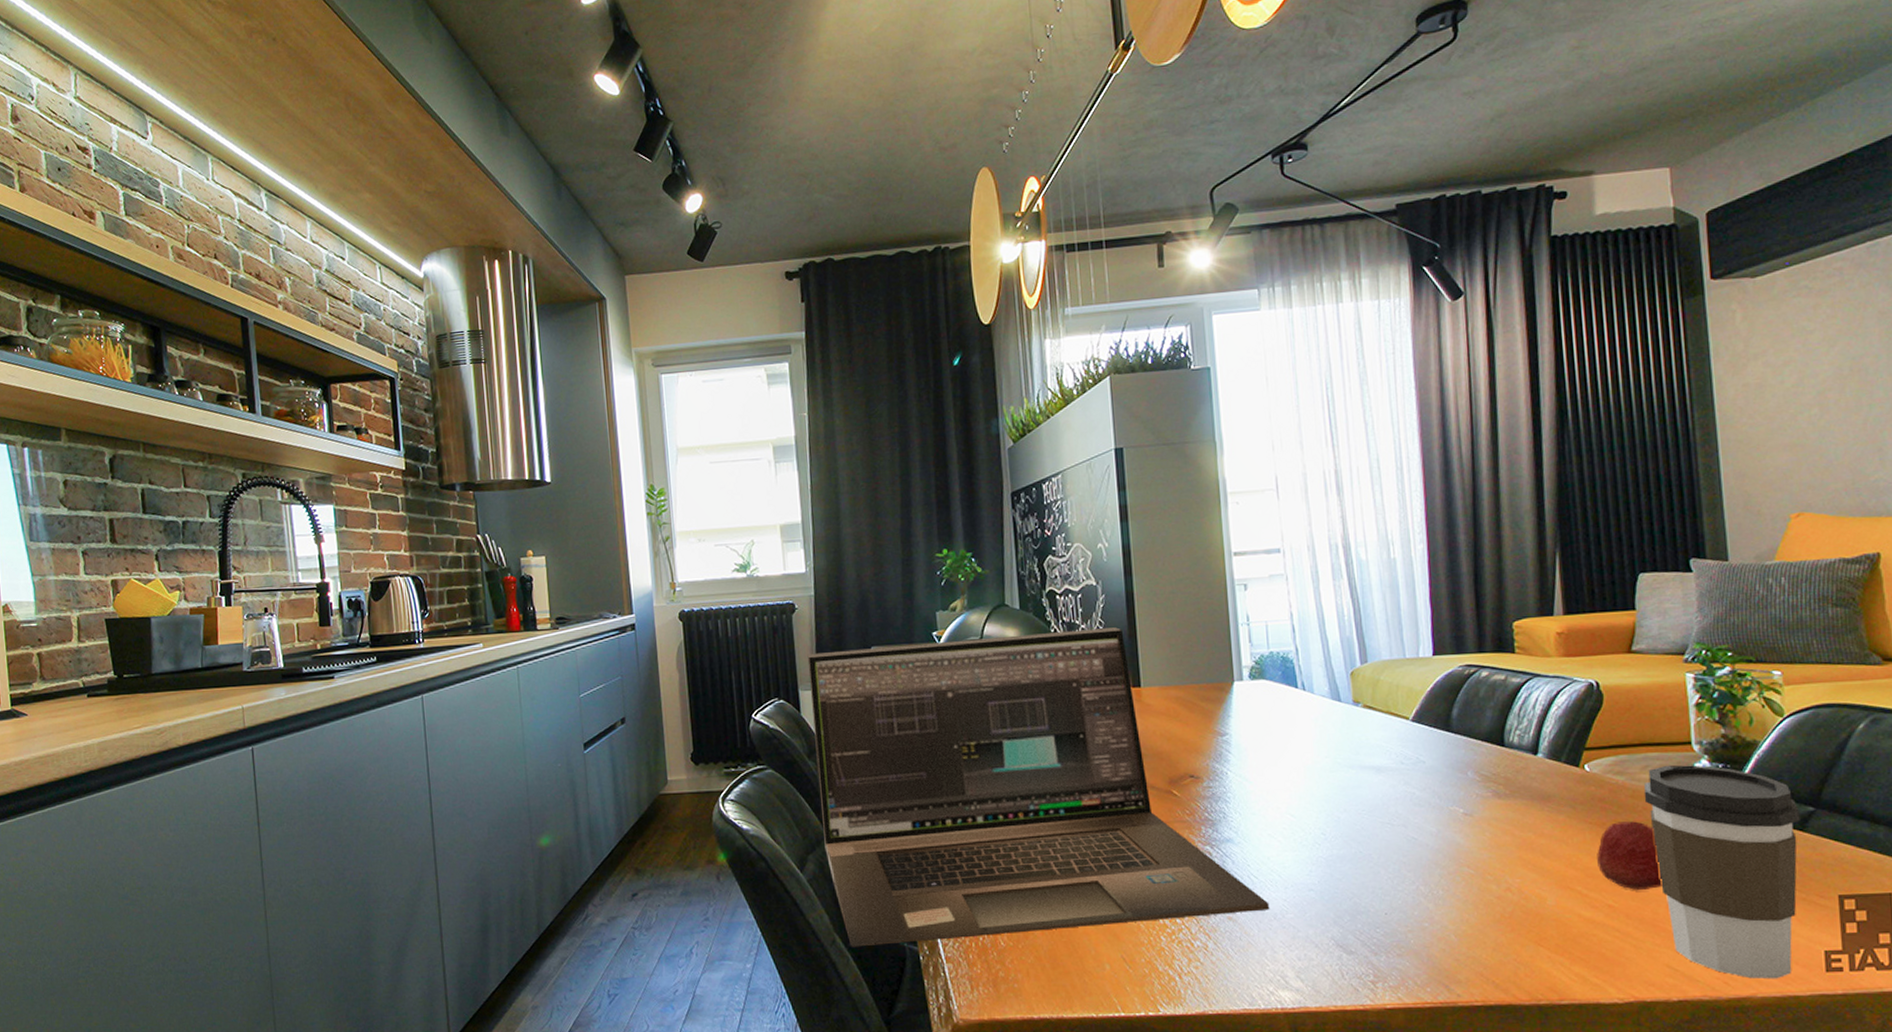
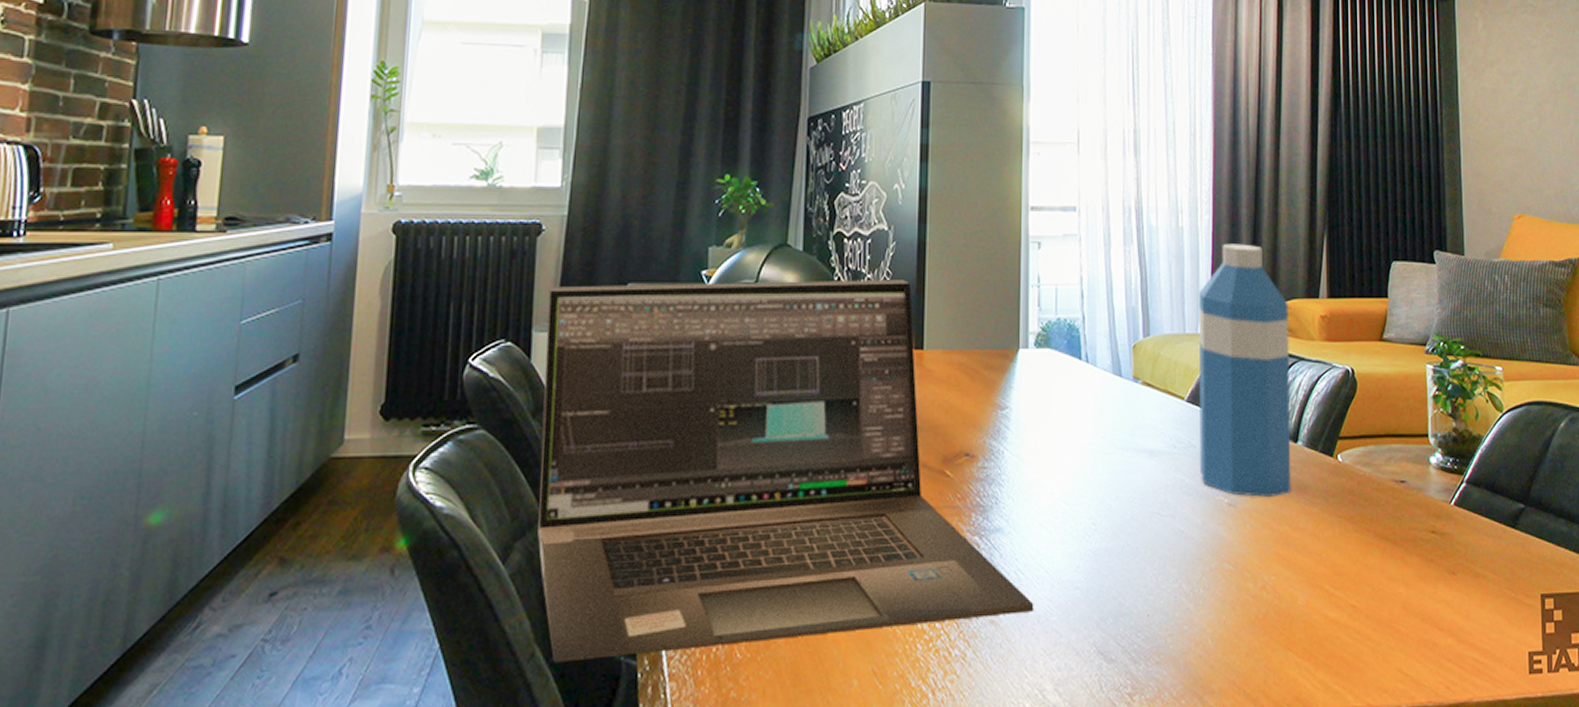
water bottle: none [1418,569,1533,807] -> present [1198,243,1291,497]
fruit: present [1597,821,1662,890] -> none [1344,515,1398,589]
coffee cup: present [1643,765,1800,979] -> none [1387,458,1513,683]

